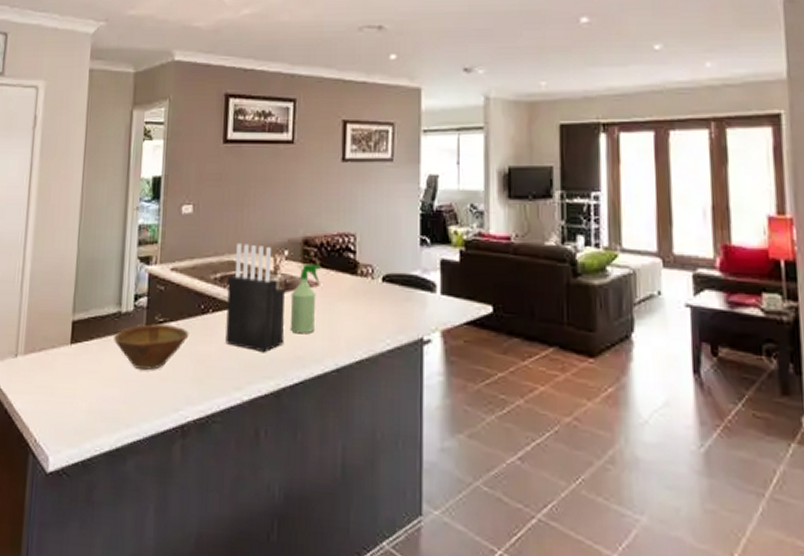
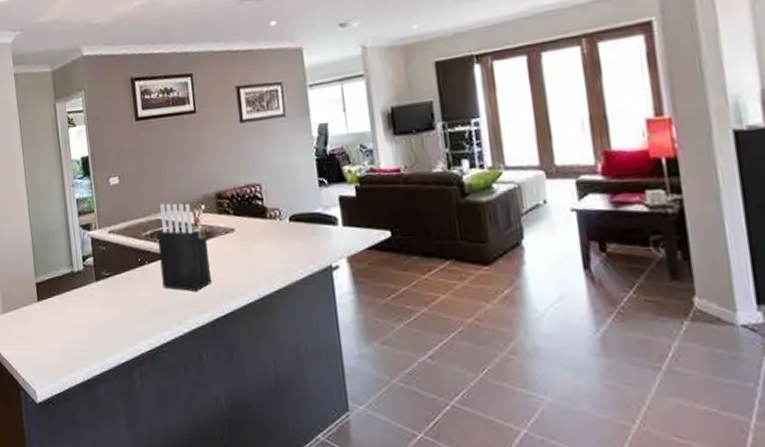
bowl: present [114,324,189,370] -> none [71,277,132,316]
spray bottle: present [289,263,320,334] -> none [212,213,236,273]

